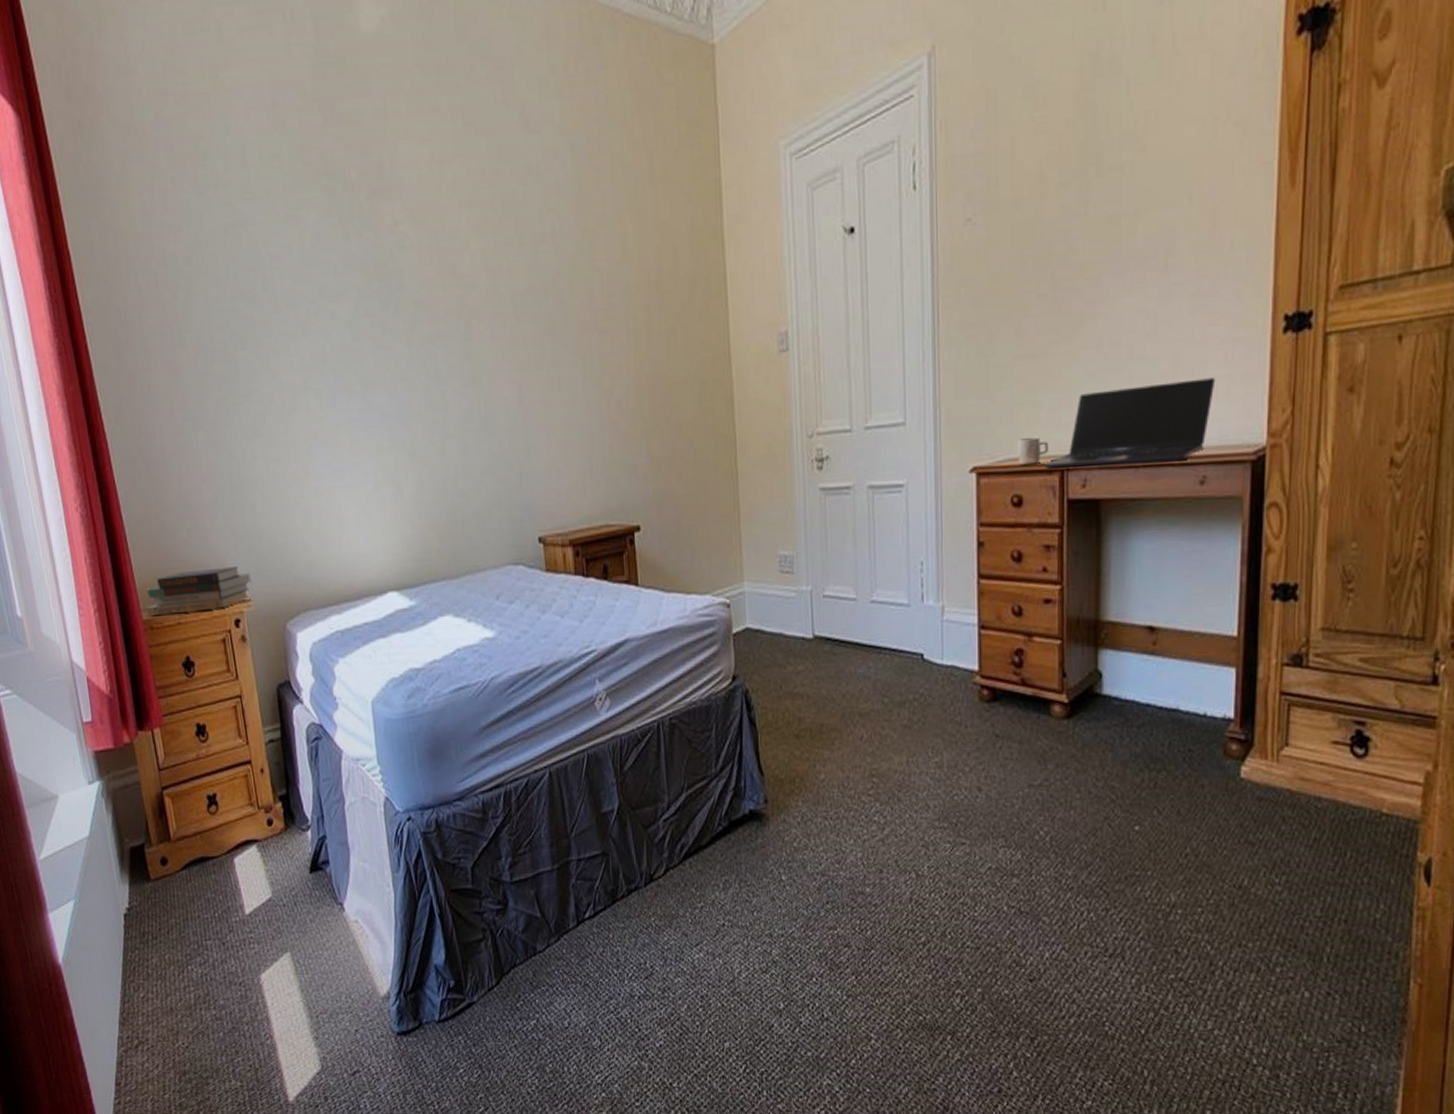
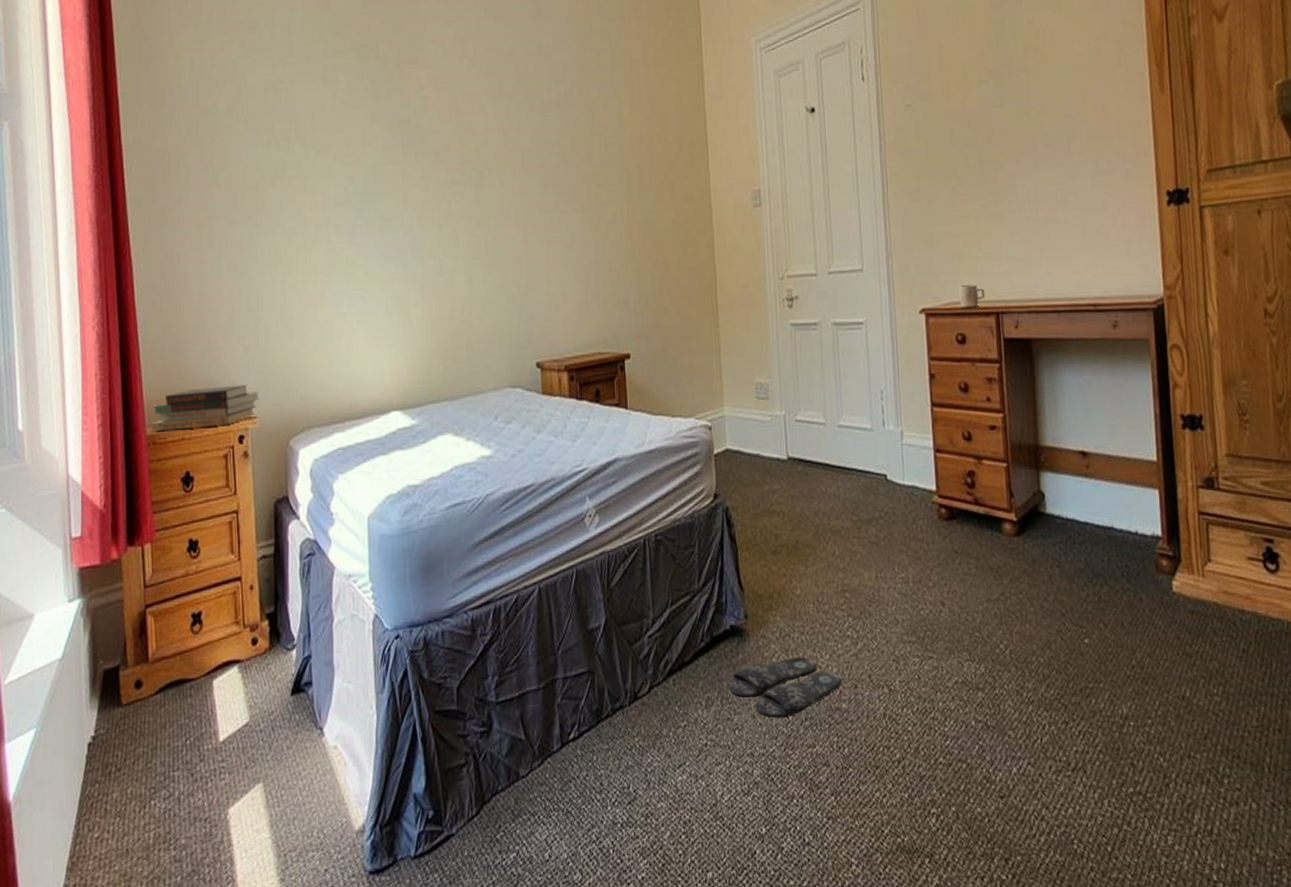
slippers: none [747,842,866,900] -> present [729,657,842,717]
laptop: present [1045,378,1216,469] -> none [983,239,1118,312]

